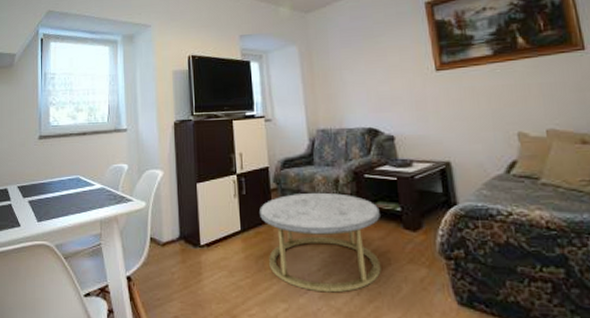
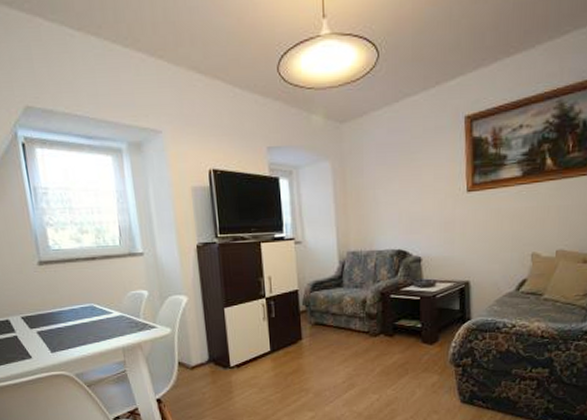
coffee table: present [260,192,381,293] -> none [289,312,402,401]

